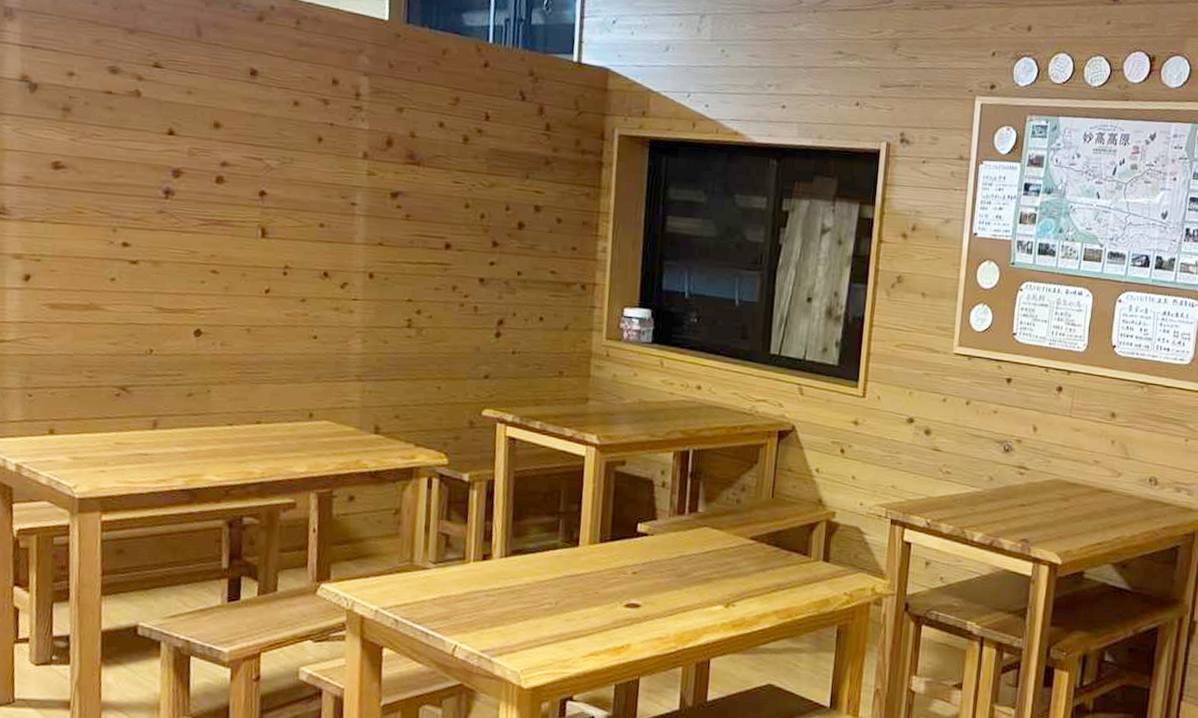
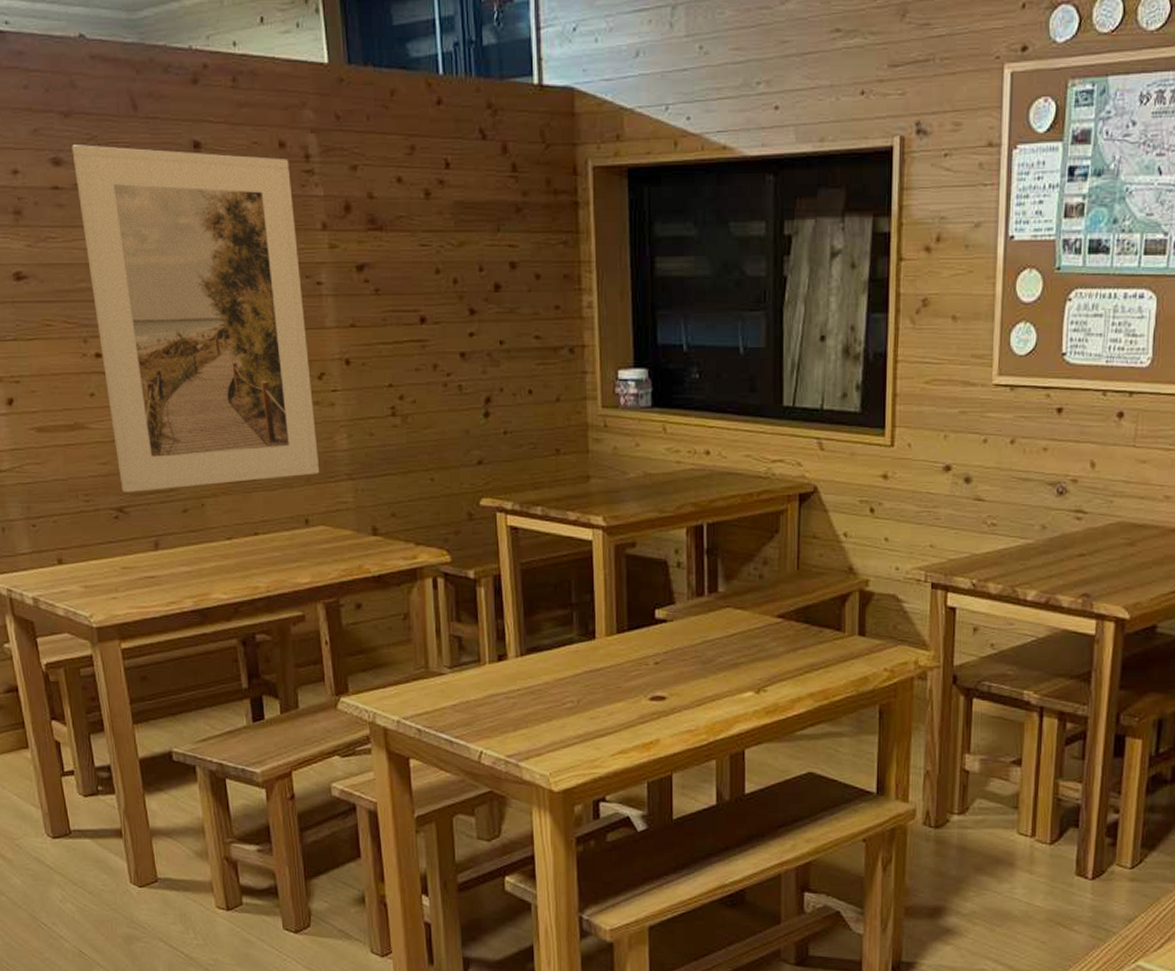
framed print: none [127,57,340,374] -> present [71,145,320,493]

